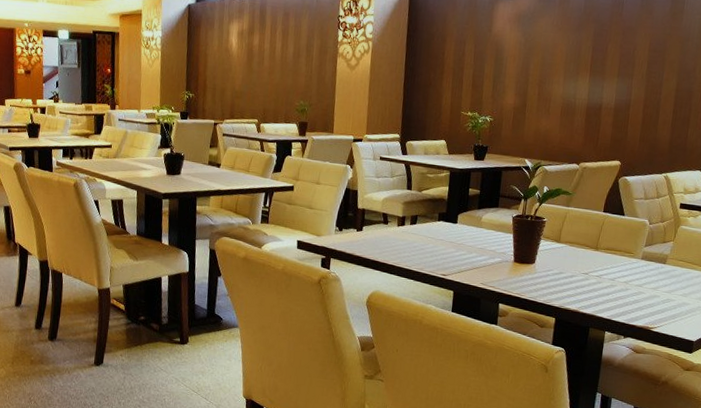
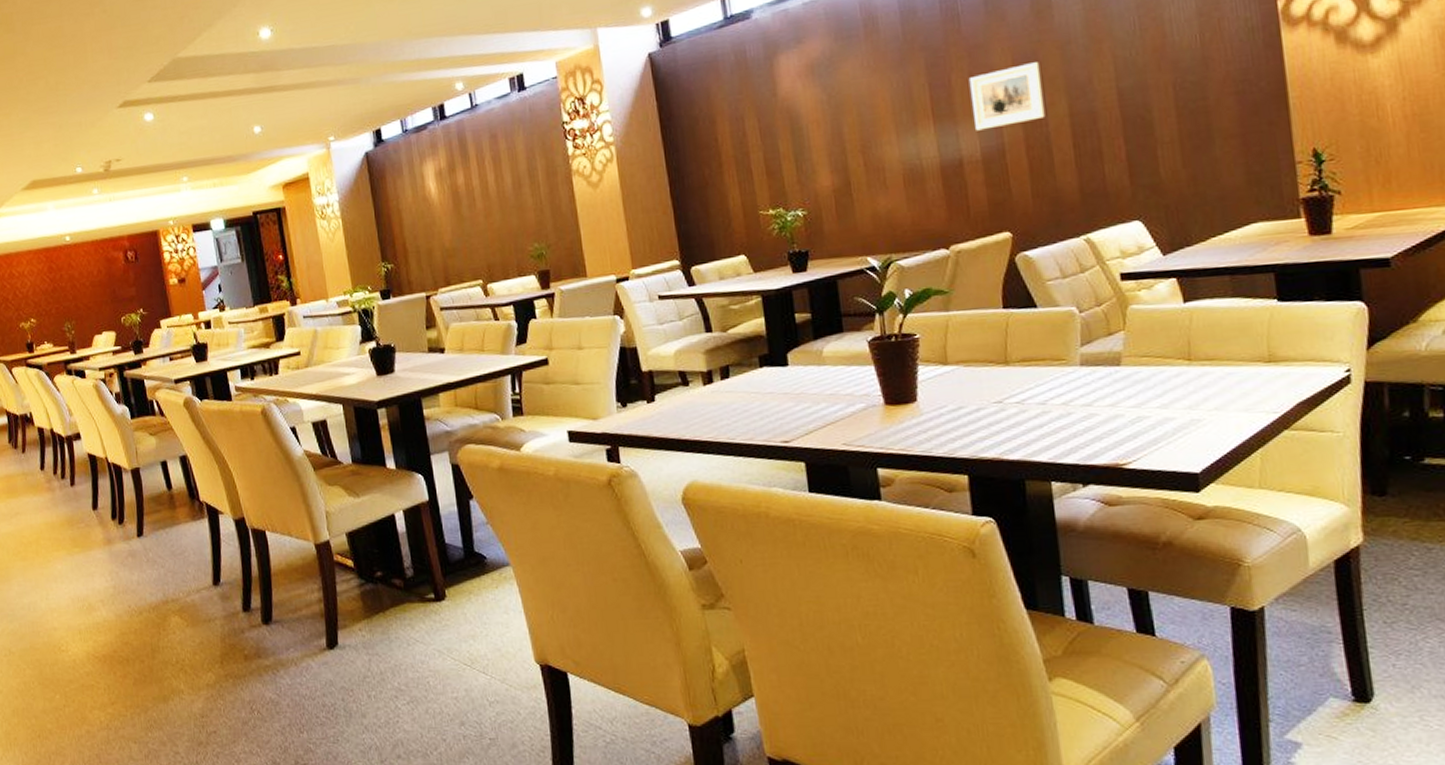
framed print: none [615,48,666,89] -> present [968,62,1046,131]

